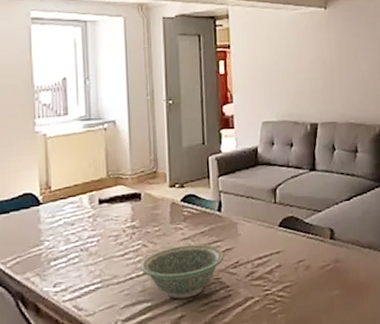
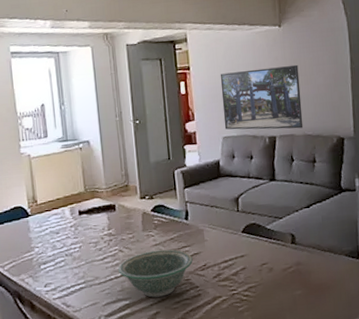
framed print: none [262,49,346,116] -> present [220,64,304,130]

